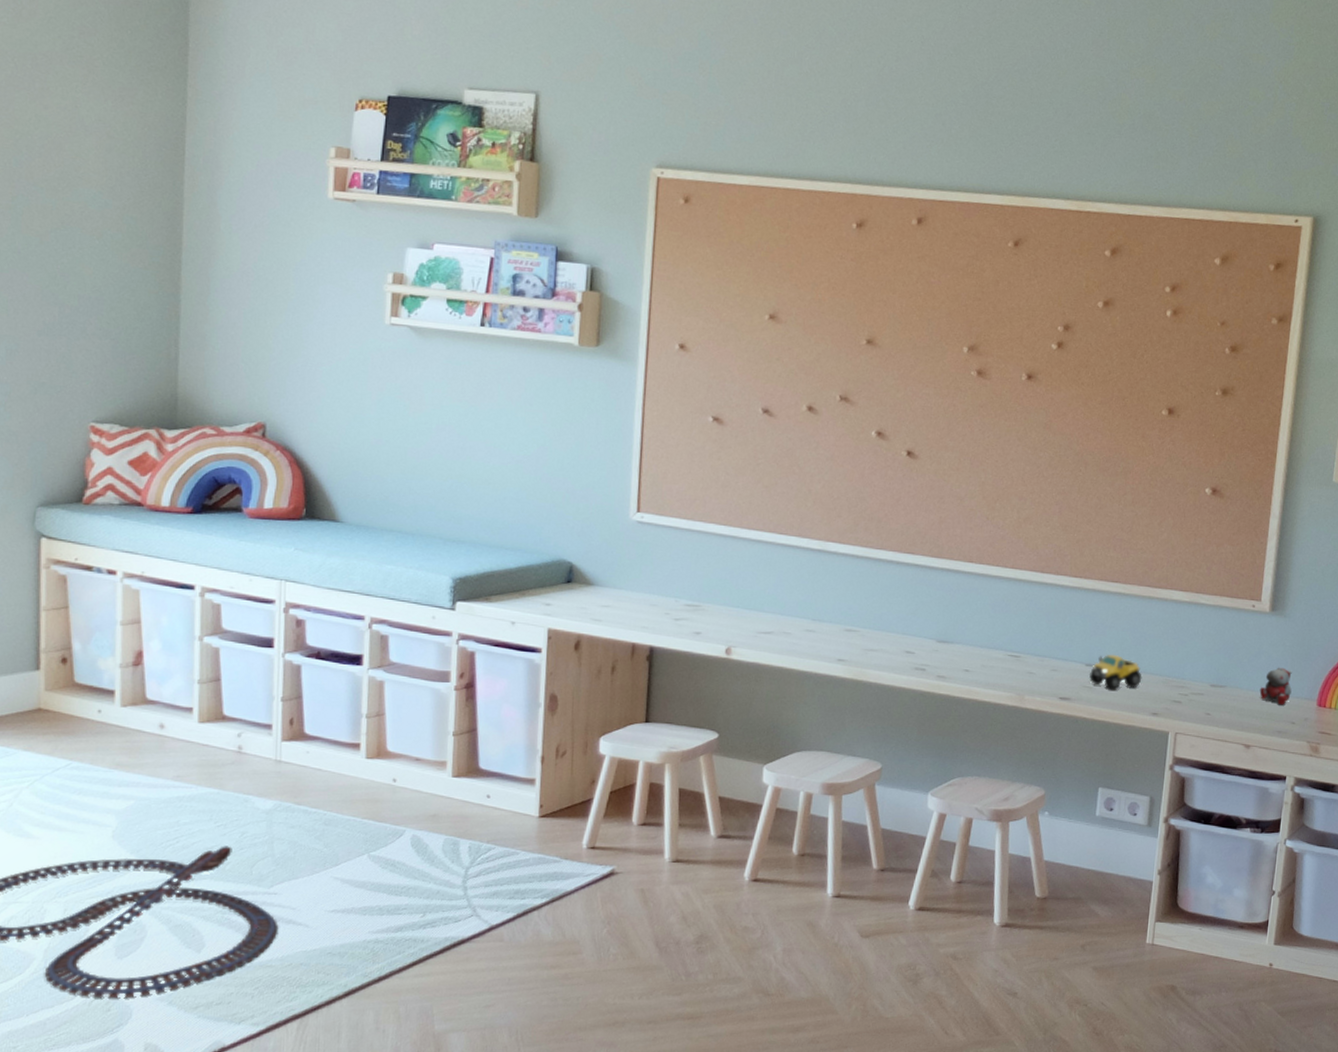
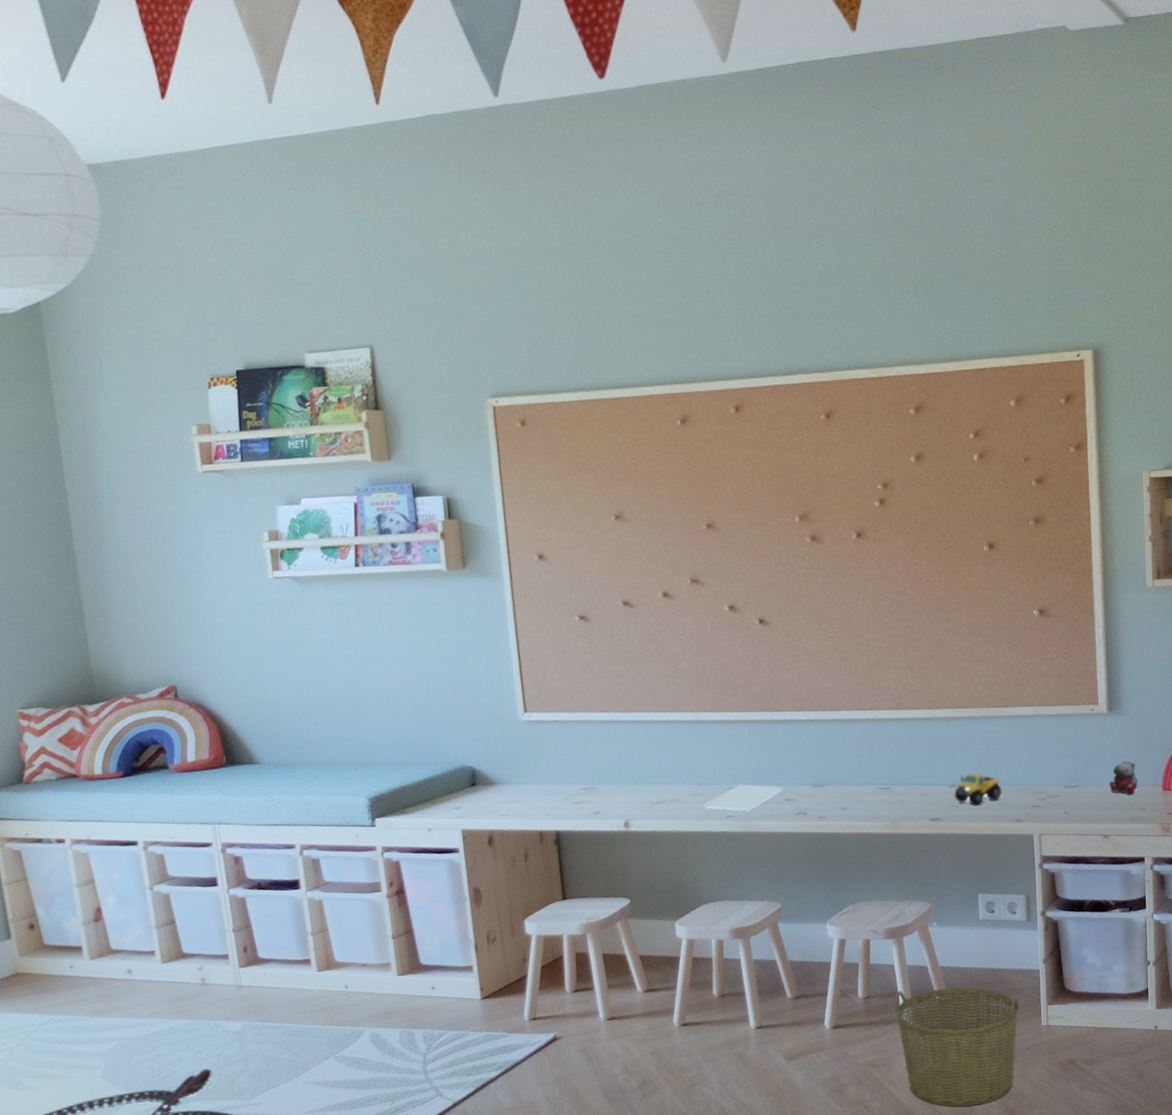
paper: none [814,627,904,655] -> present [703,784,783,810]
basket: none [987,880,1125,1020] -> present [894,987,1019,1107]

